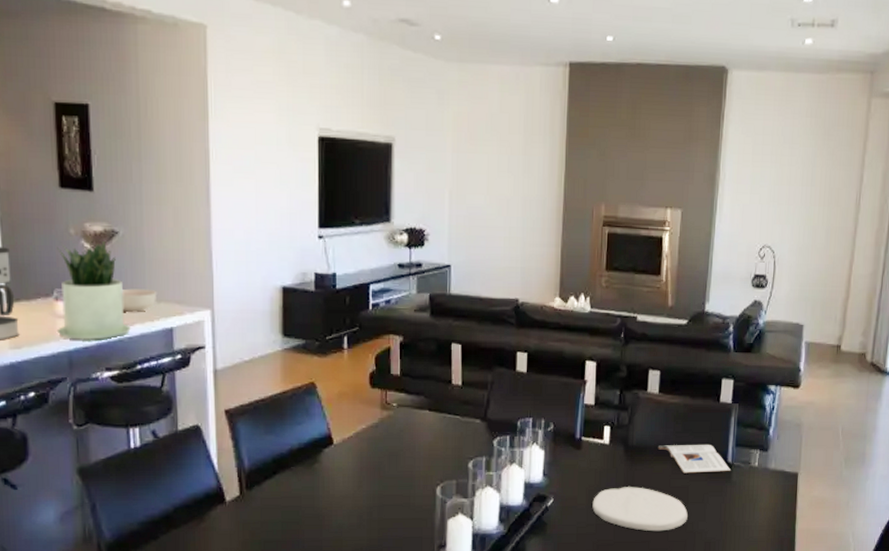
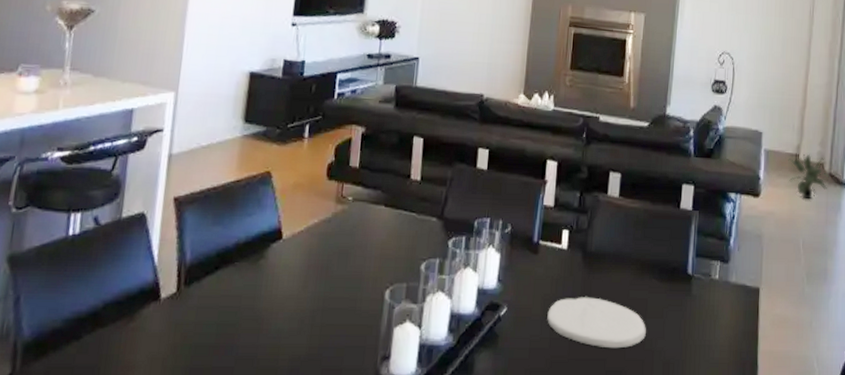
planter: present [56,241,131,340] -> none [14,18,91,118]
bowl: present [121,288,157,313] -> none [86,67,124,93]
magazine: present [657,444,732,474] -> none [616,252,692,285]
potted plant: none [829,345,871,389] -> present [788,154,830,199]

